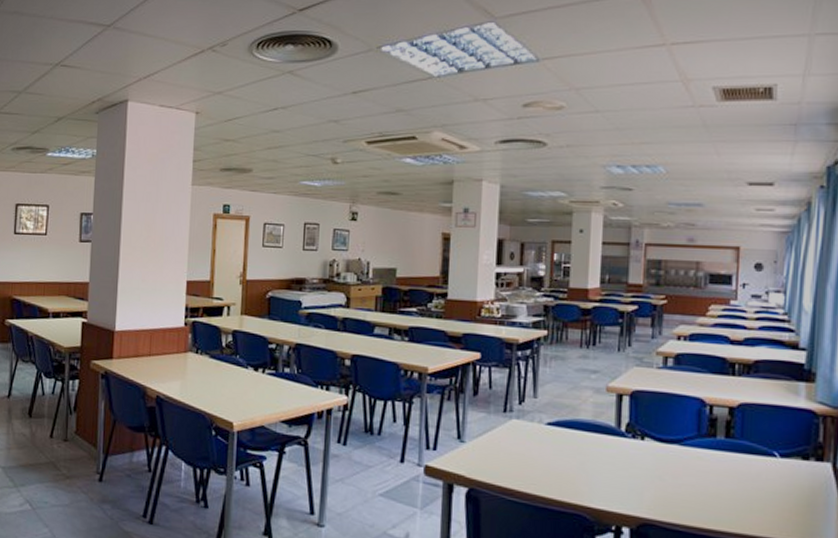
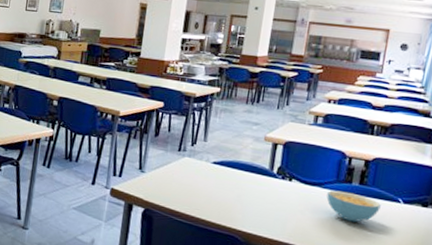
cereal bowl: none [688,447,754,486] -> present [326,190,381,223]

